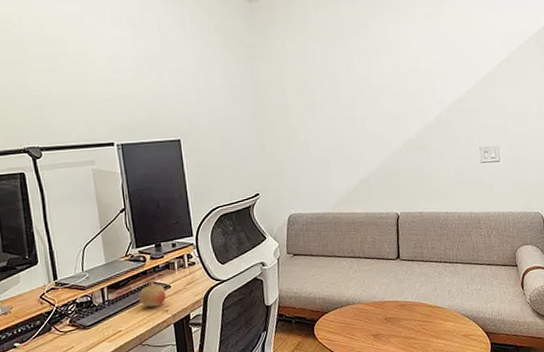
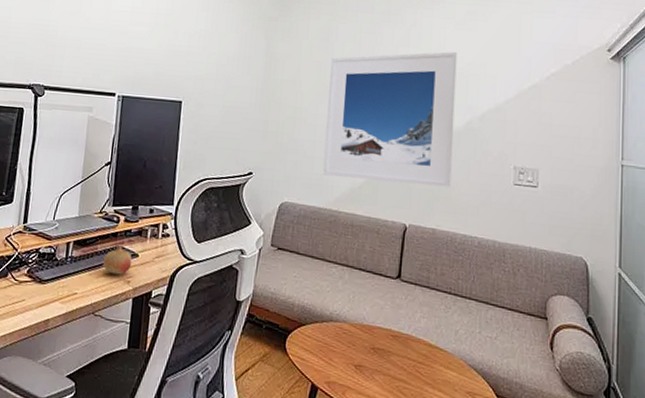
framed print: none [312,53,430,184] -> present [323,51,458,187]

